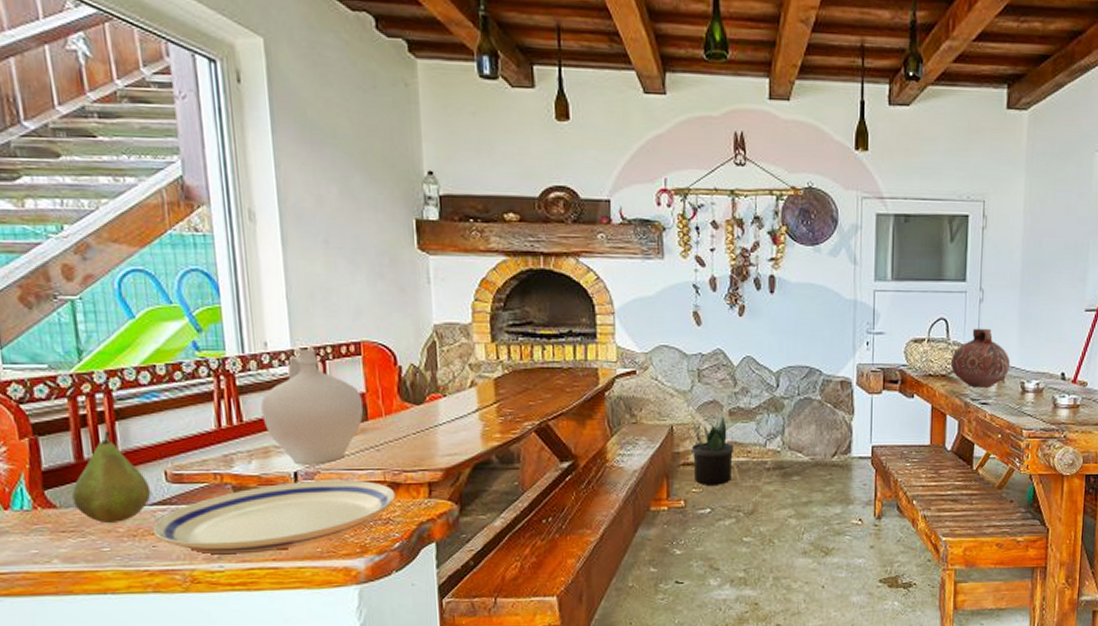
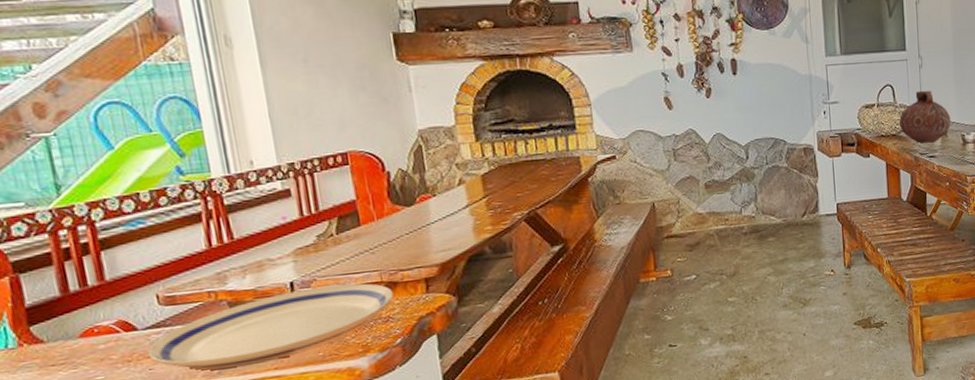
fruit: present [72,431,151,523] -> none [59,262,144,352]
ceramic jug: present [261,349,364,465] -> none [251,163,356,275]
planter: present [691,416,734,485] -> none [670,189,713,254]

